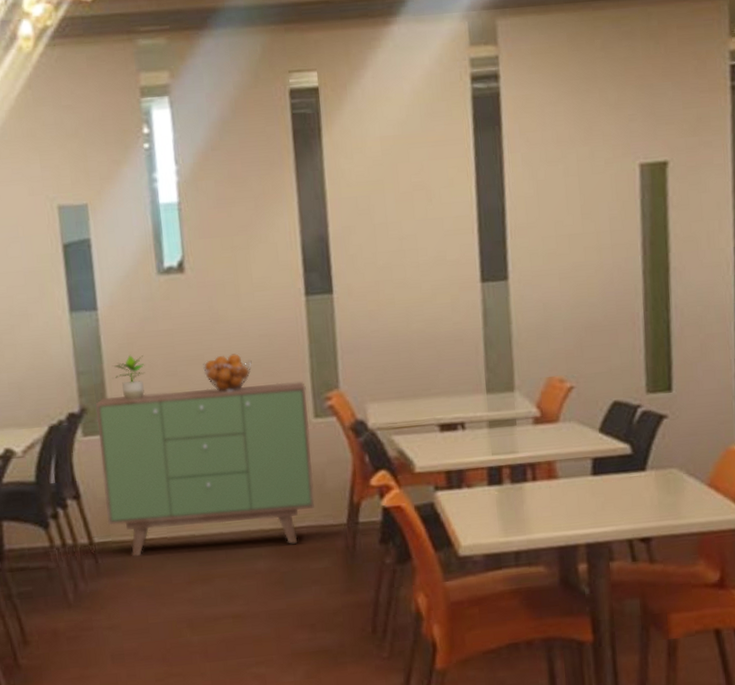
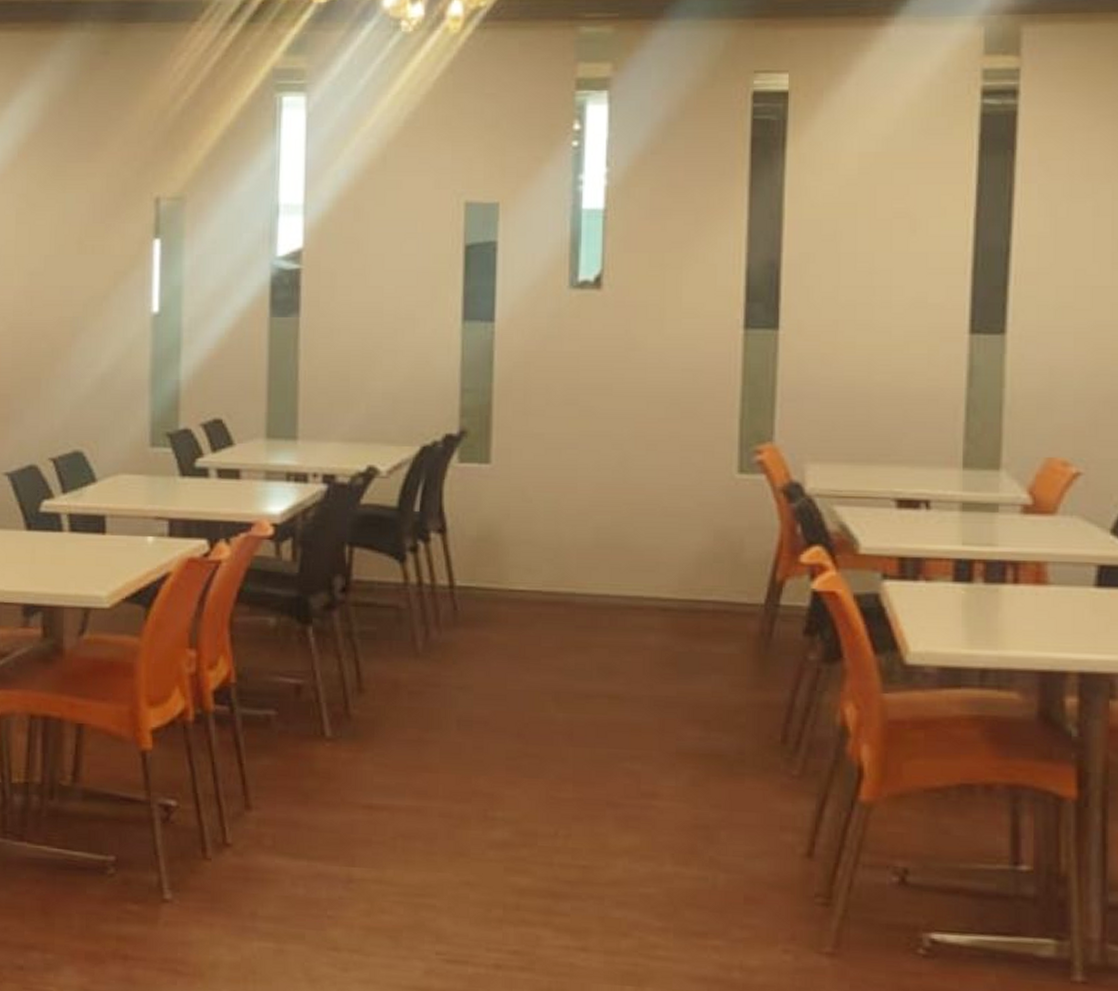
sideboard: present [95,381,315,557] -> none [474,421,732,620]
potted plant: present [113,354,146,400] -> none [504,375,542,427]
fruit basket: present [203,353,252,393] -> none [610,387,669,431]

